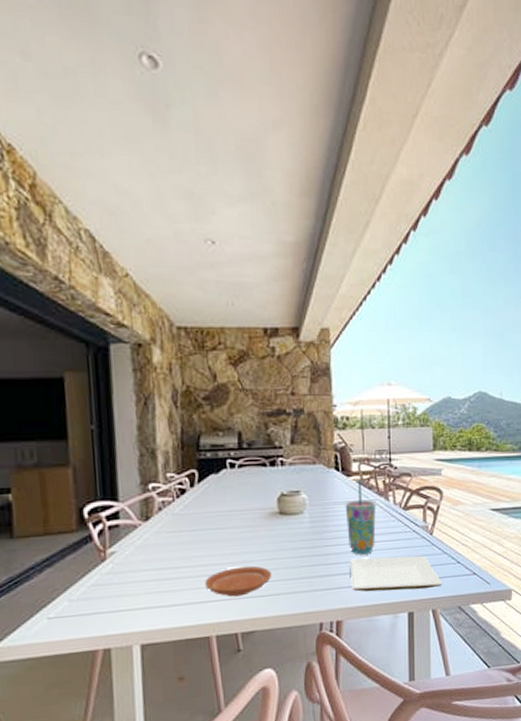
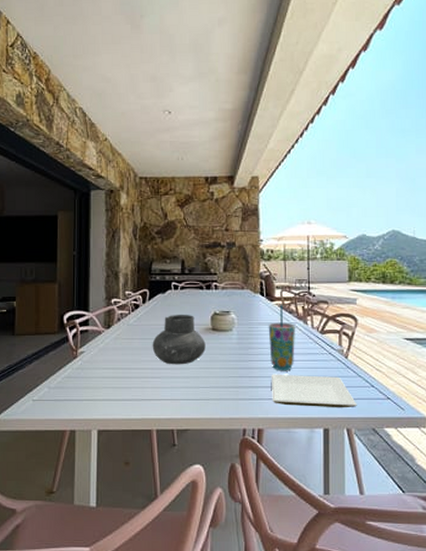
vase: none [205,497,272,559] -> present [152,314,206,365]
plate: present [205,565,271,597] -> none [150,372,203,398]

